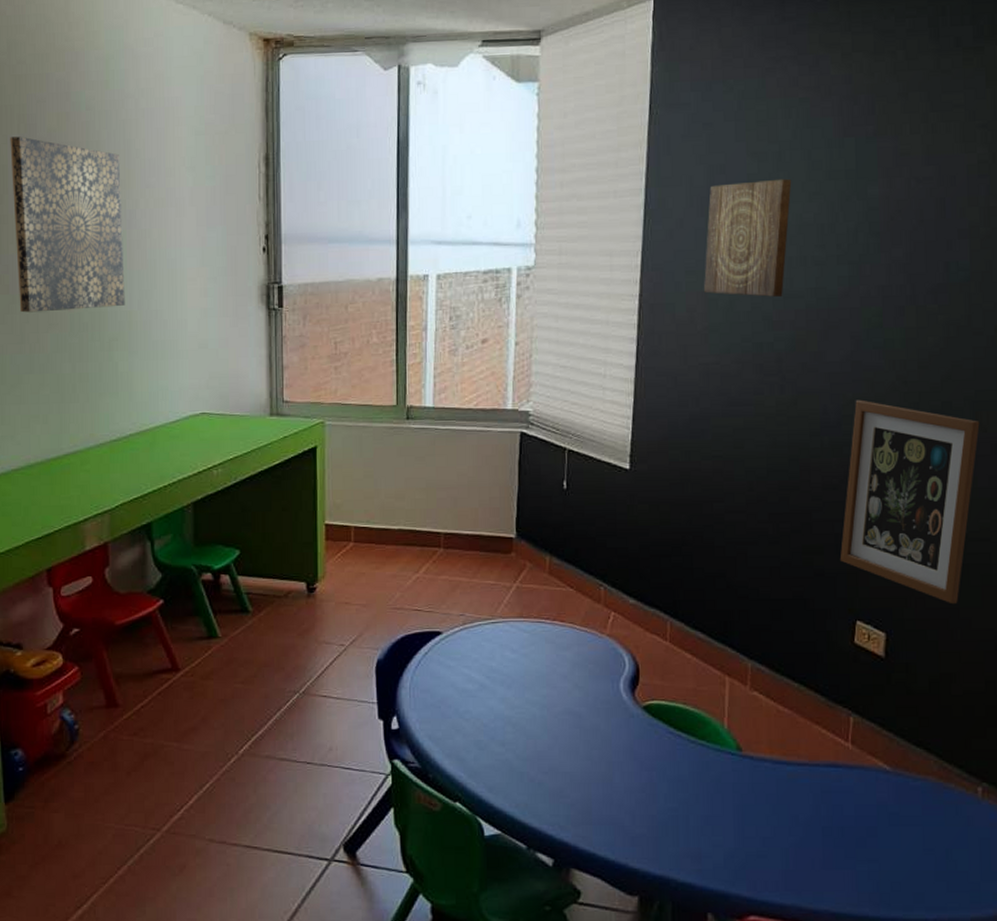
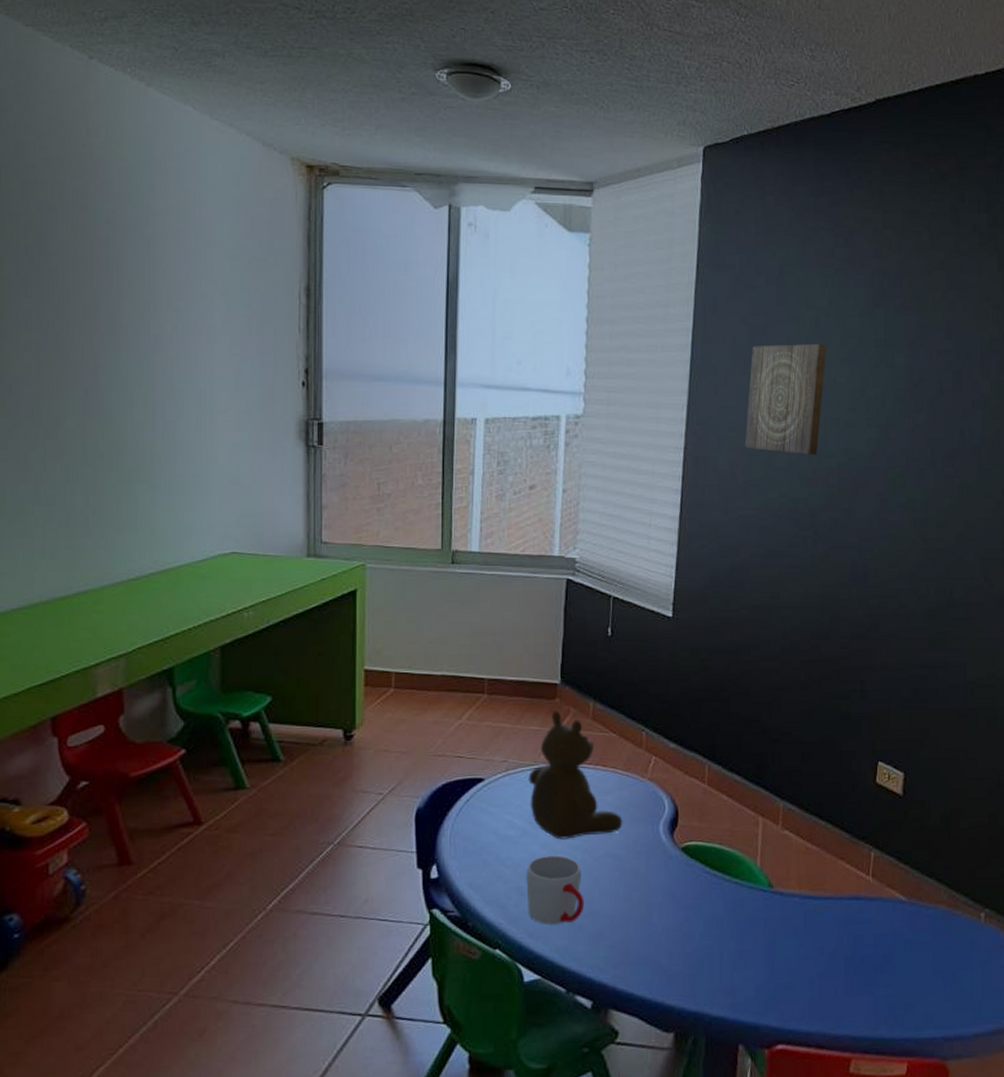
wall art: present [10,136,125,313] -> none [15,246,147,439]
teddy bear: none [485,564,582,695] -> present [528,709,623,840]
mug: none [485,710,544,780] -> present [526,855,584,925]
wall art: present [839,399,980,605] -> none [864,554,988,745]

